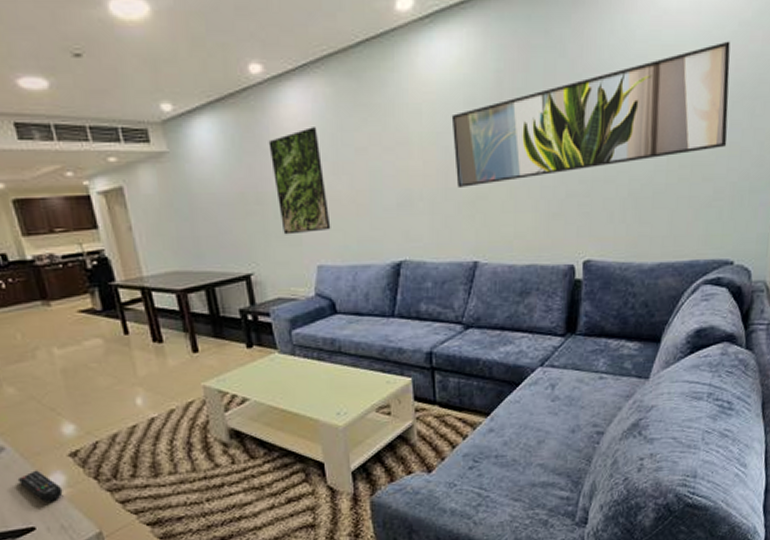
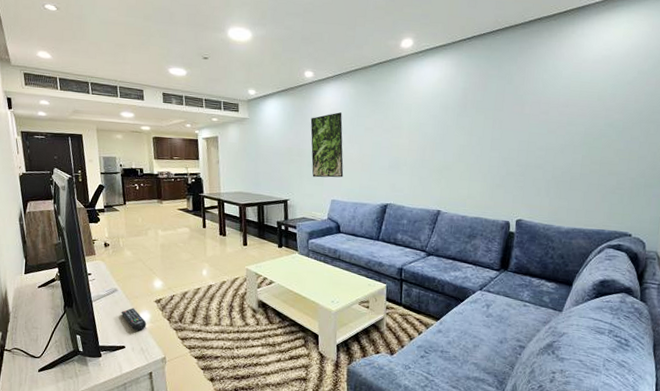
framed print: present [451,41,731,187] -> none [430,83,632,161]

